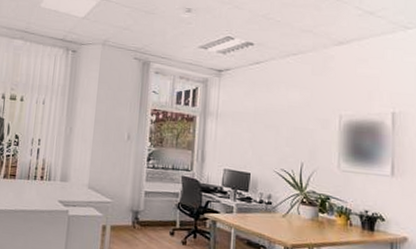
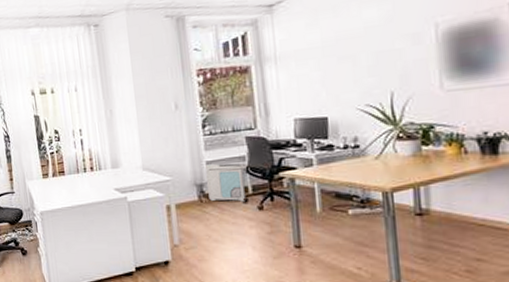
air purifier: none [141,195,176,234] -> present [206,163,247,202]

